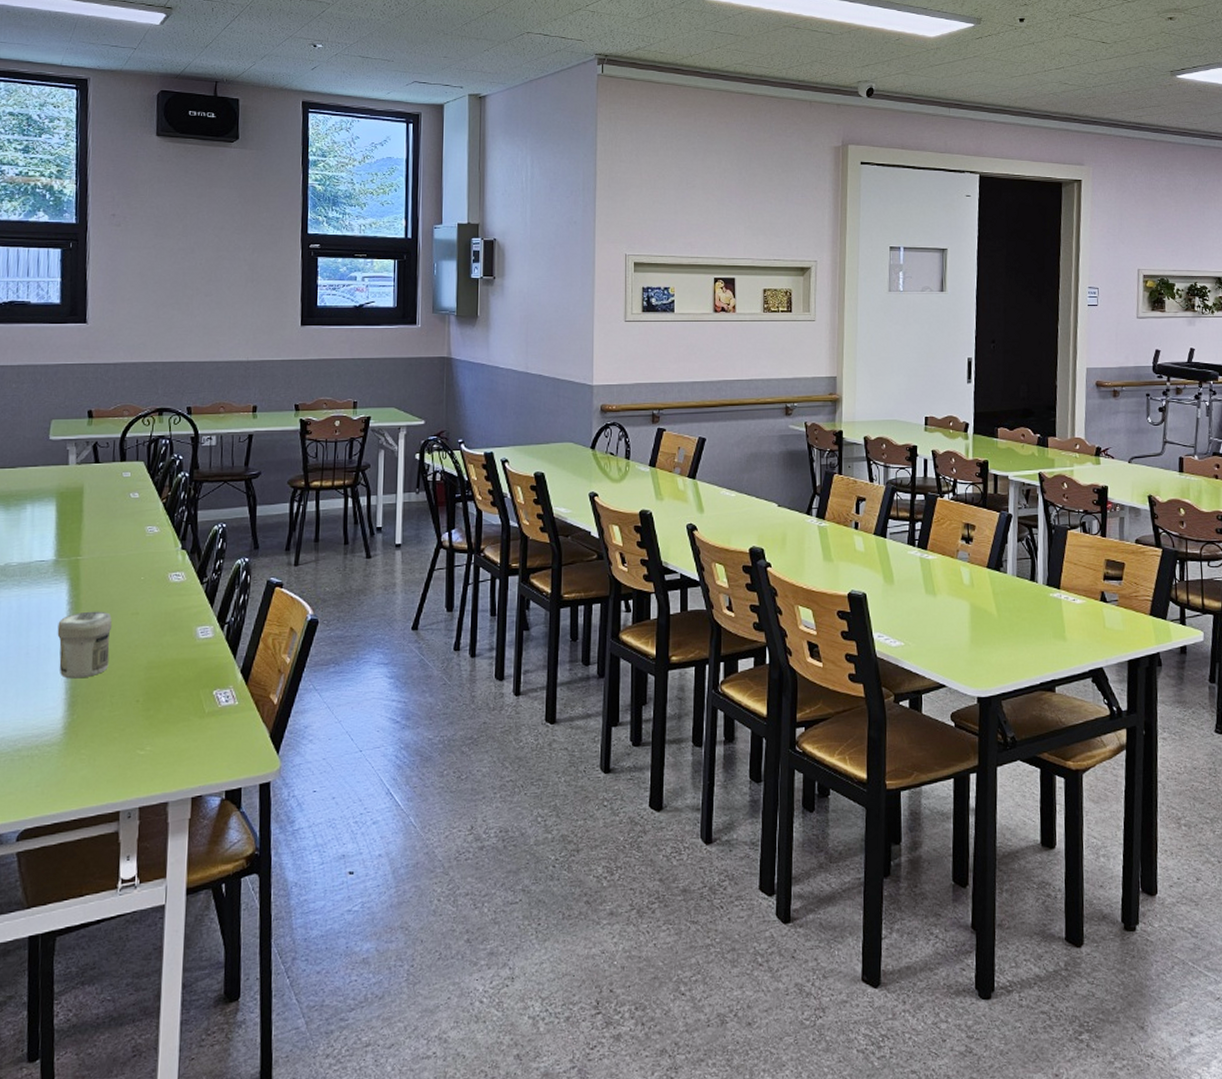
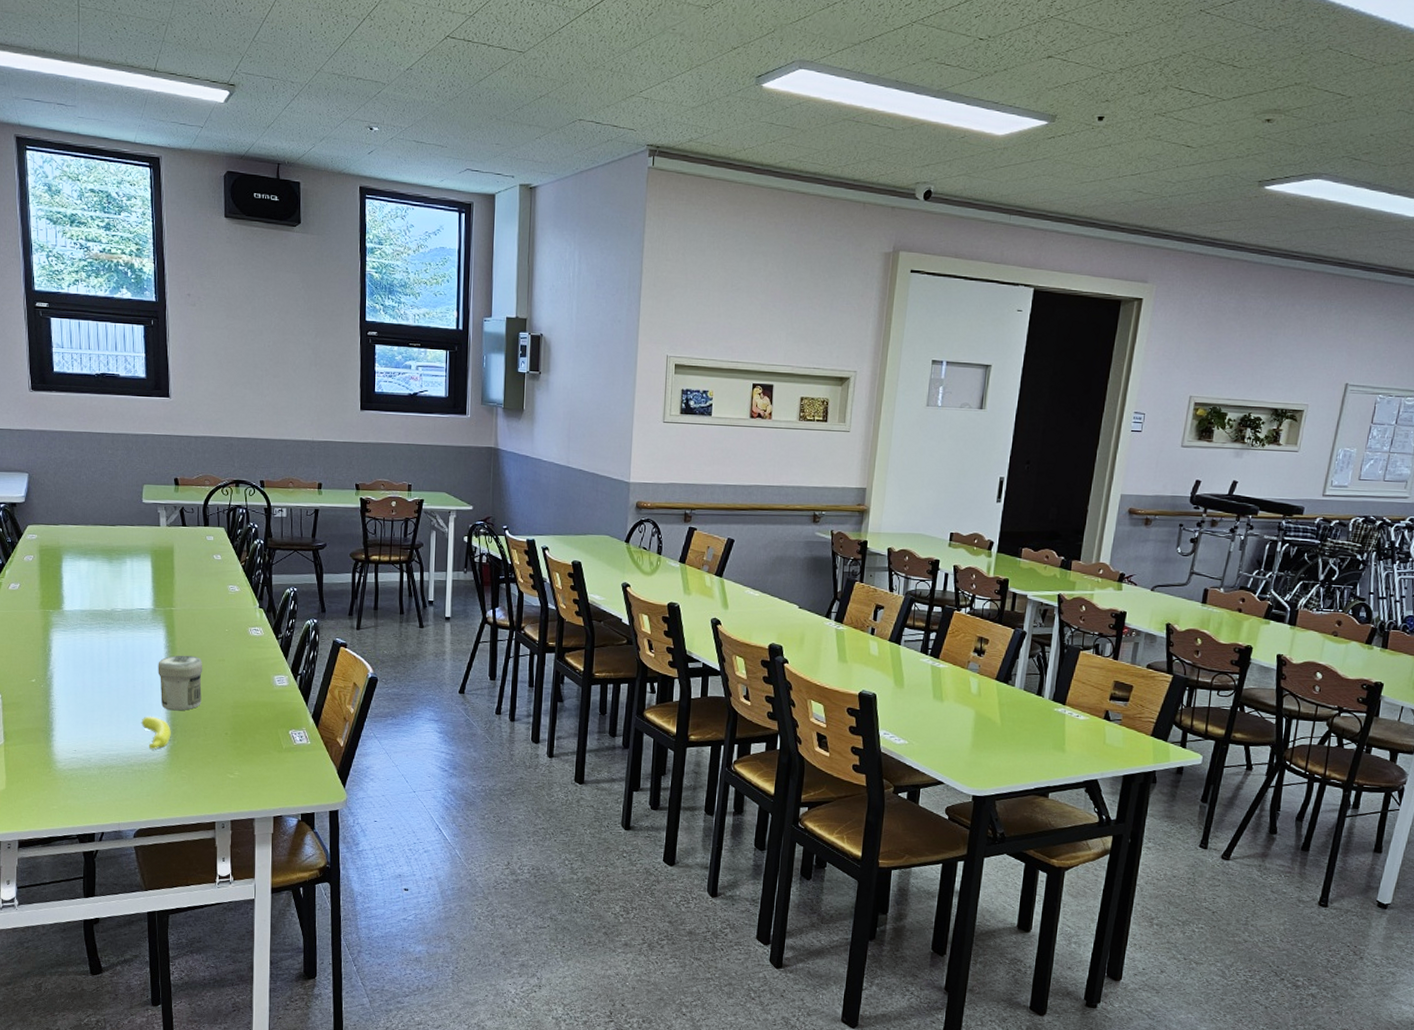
banana: none [33,688,70,728] -> present [141,716,171,750]

